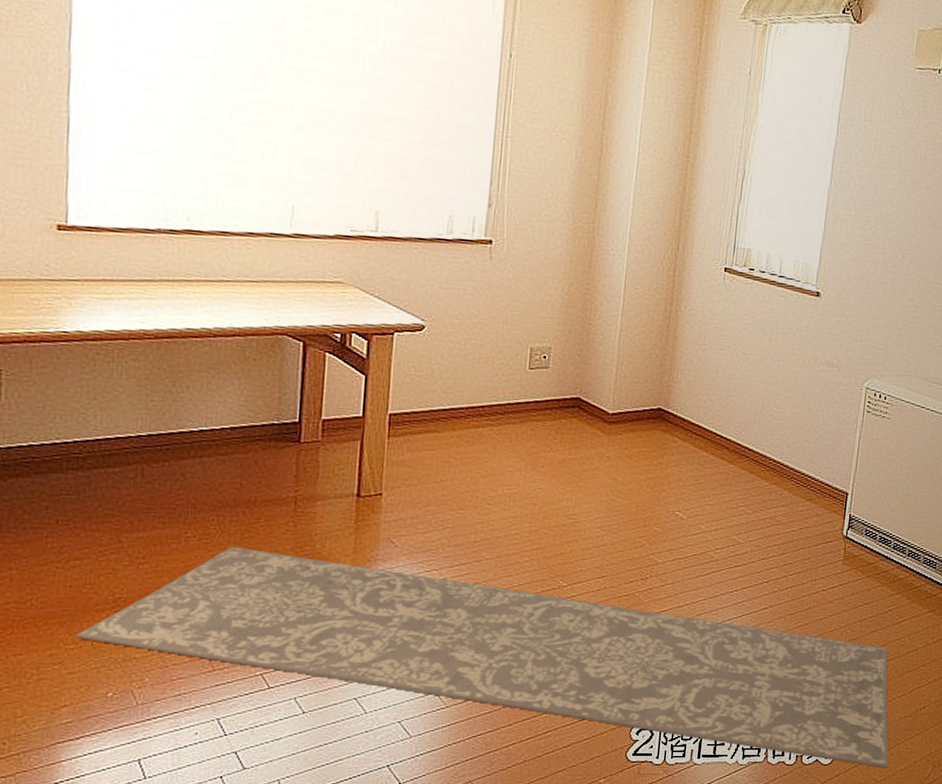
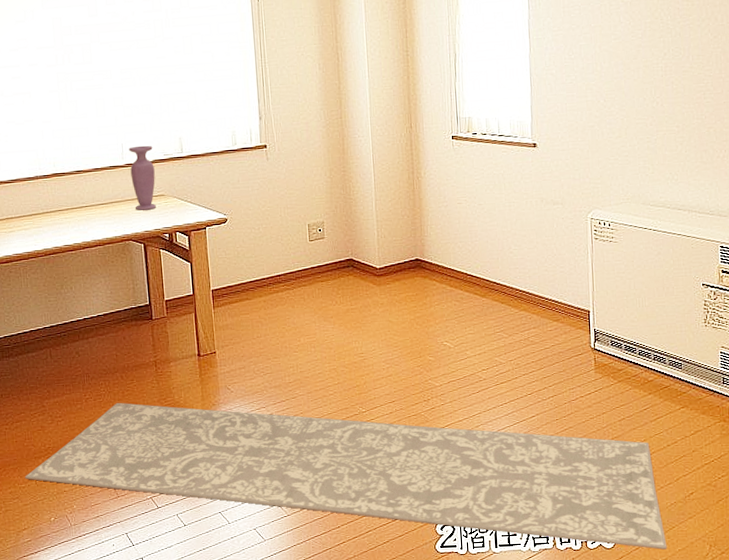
vase: none [299,212,337,299] -> present [129,145,156,211]

